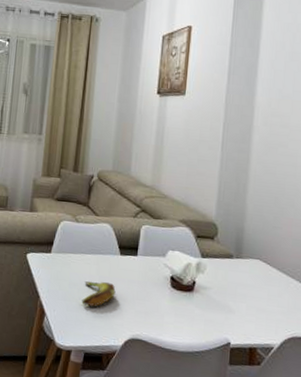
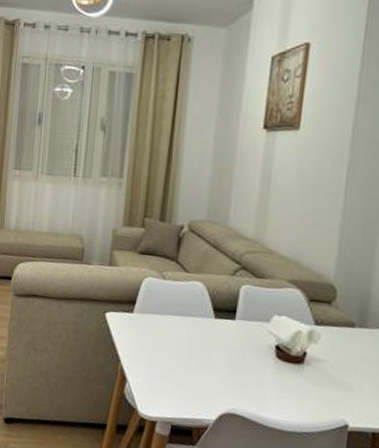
banana: present [81,281,116,306] -> none [168,346,209,375]

